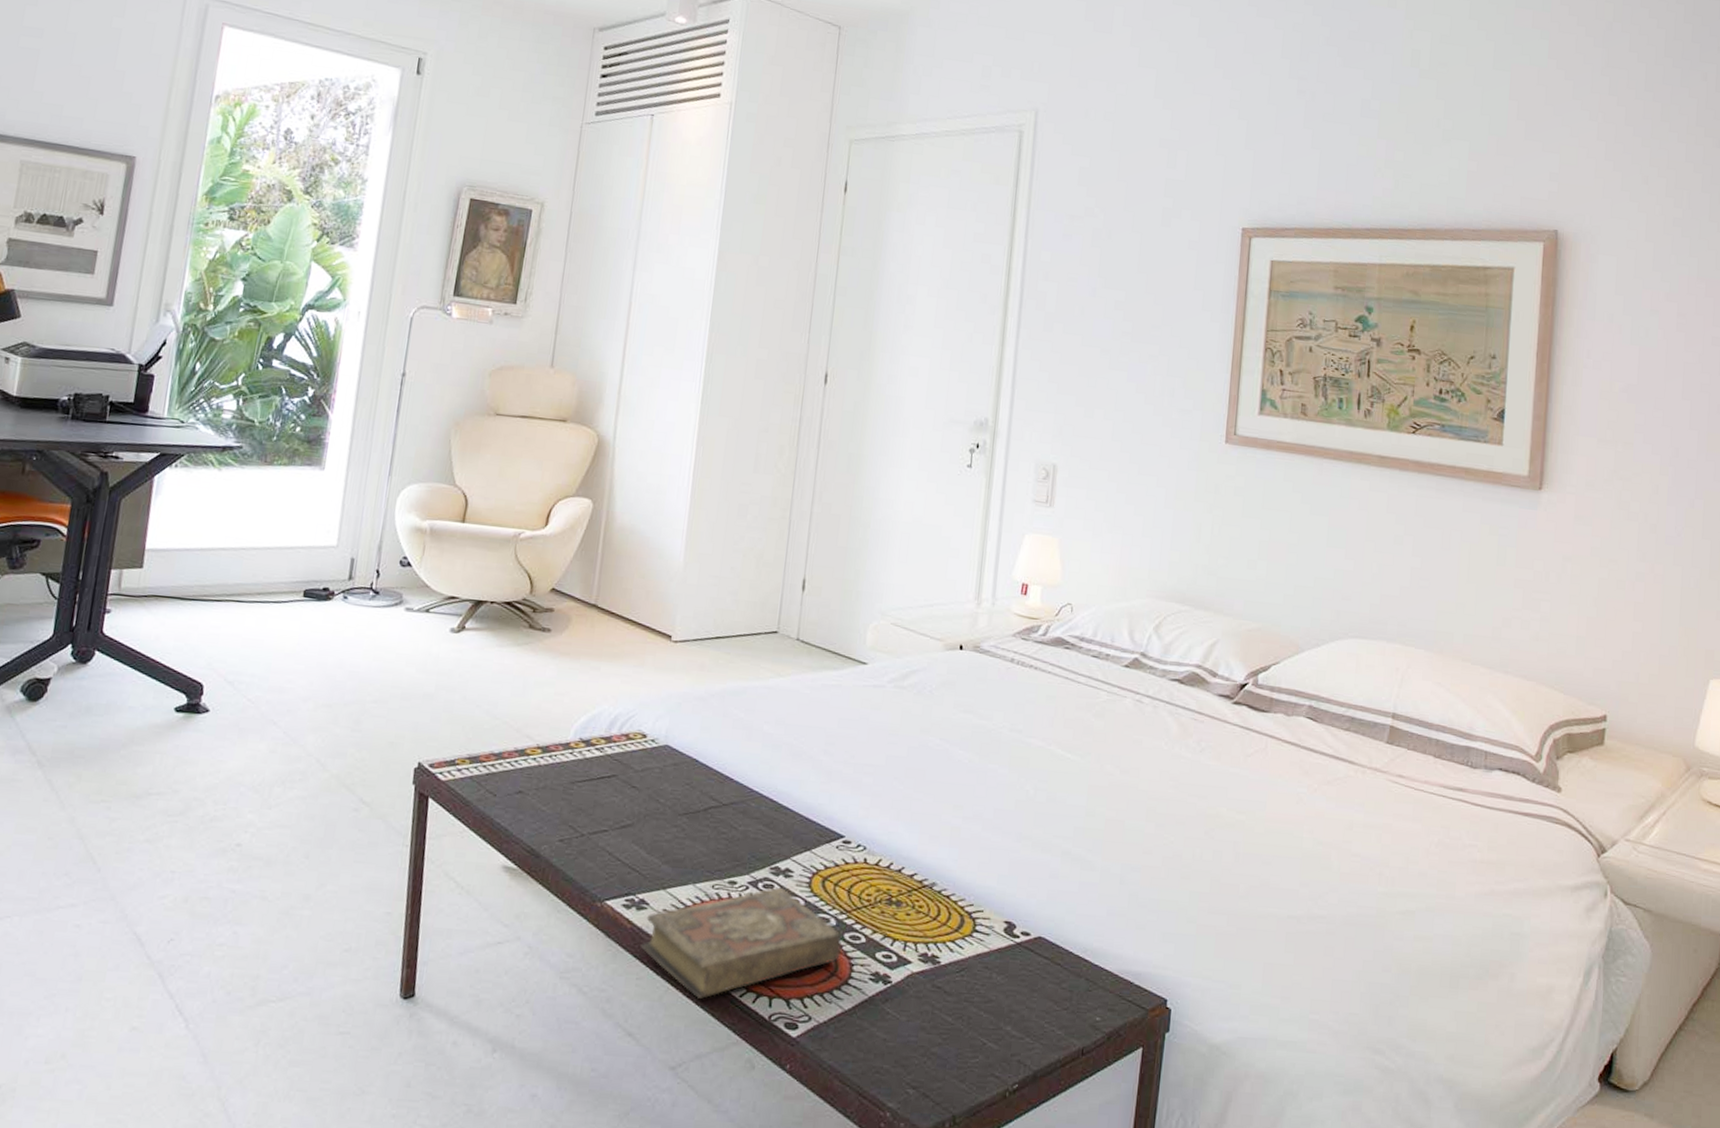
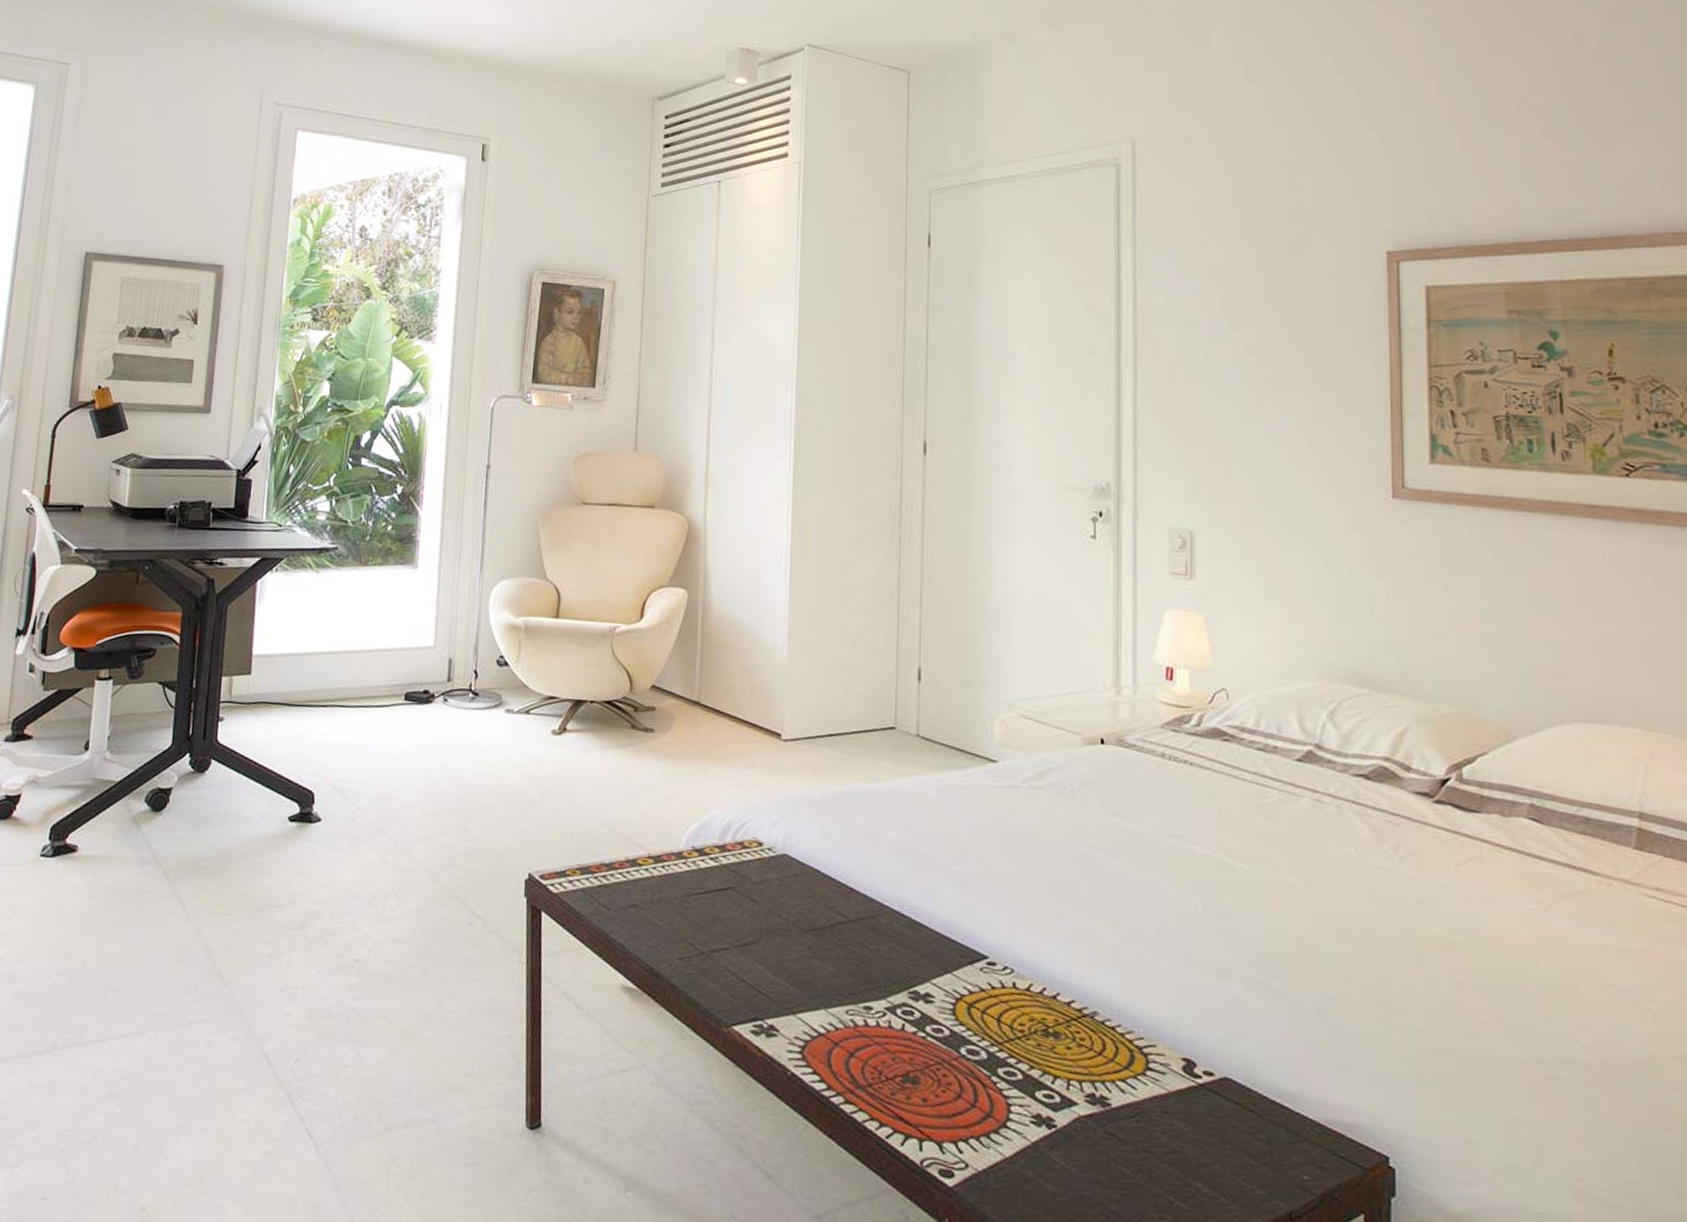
book: present [640,887,843,999] -> none [773,1013,997,1139]

